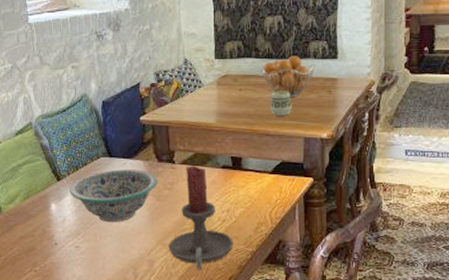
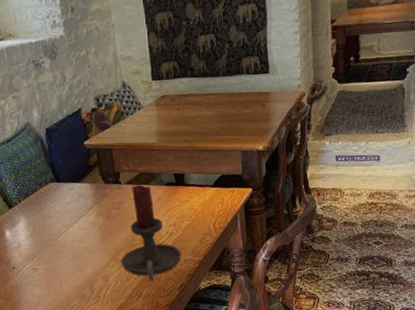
decorative bowl: present [70,169,158,223] -> none [22,192,106,245]
fruit basket: present [261,56,315,97] -> none [196,72,248,113]
cup: present [271,91,292,116] -> none [208,107,229,132]

